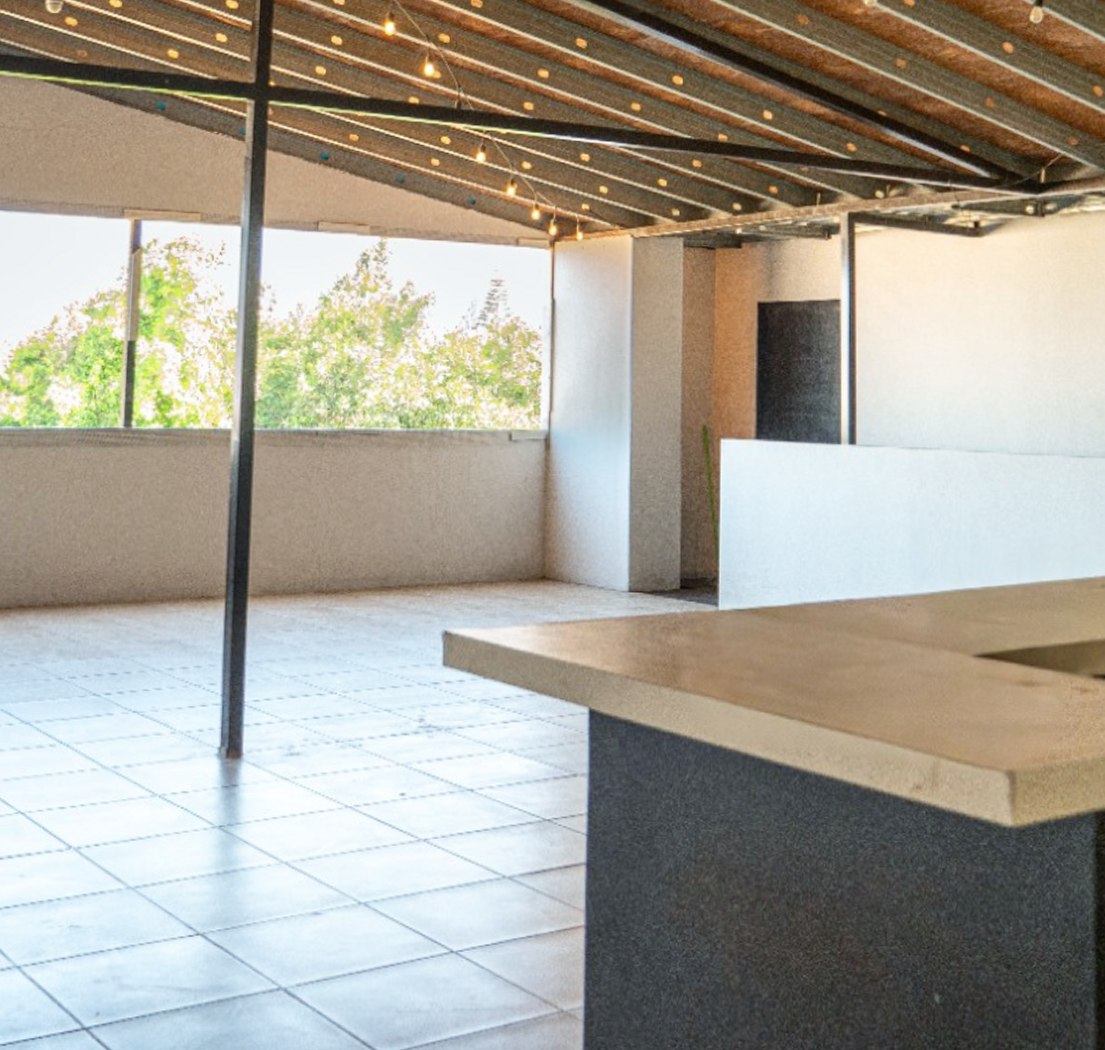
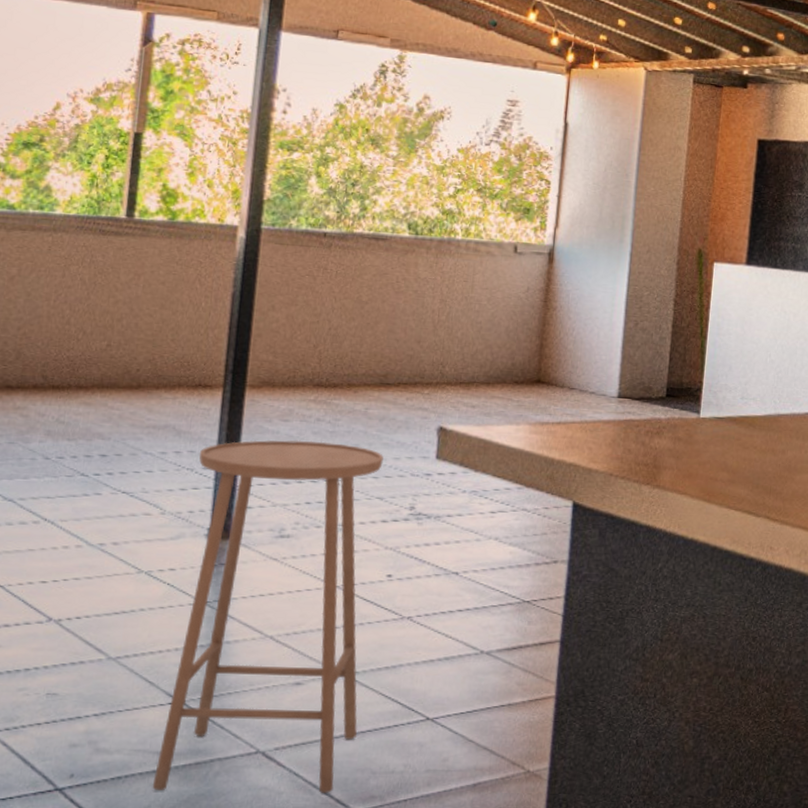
stool: none [176,650,389,1034] -> present [152,440,383,793]

